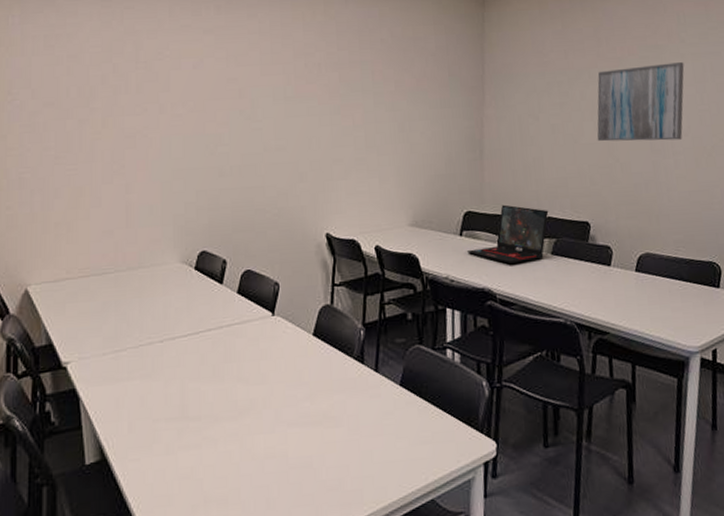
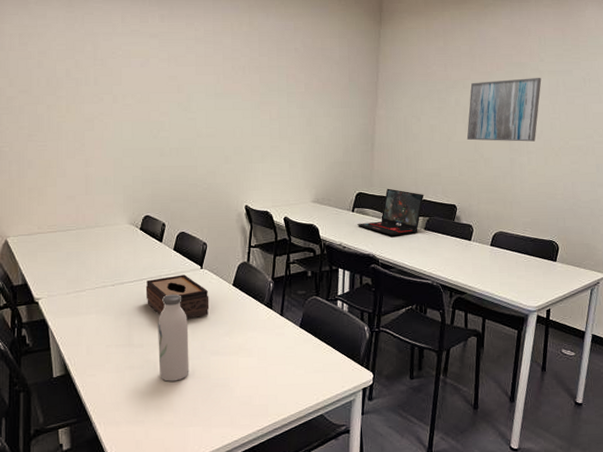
tissue box: none [202,324,284,381] -> present [145,275,209,319]
water bottle: none [219,349,261,464] -> present [158,294,189,382]

